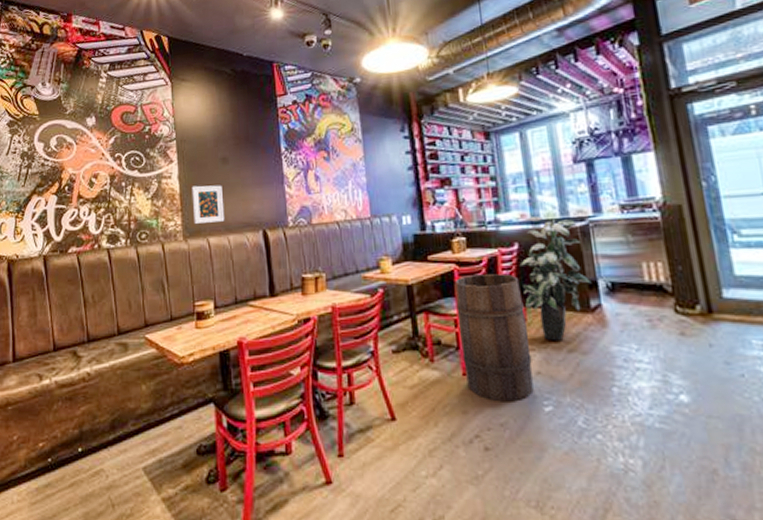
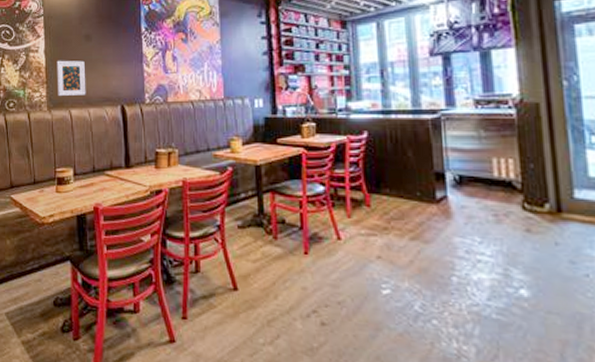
wooden barrel: present [455,273,534,401] -> none [302,158,373,281]
indoor plant: present [519,216,592,341] -> none [367,107,439,229]

